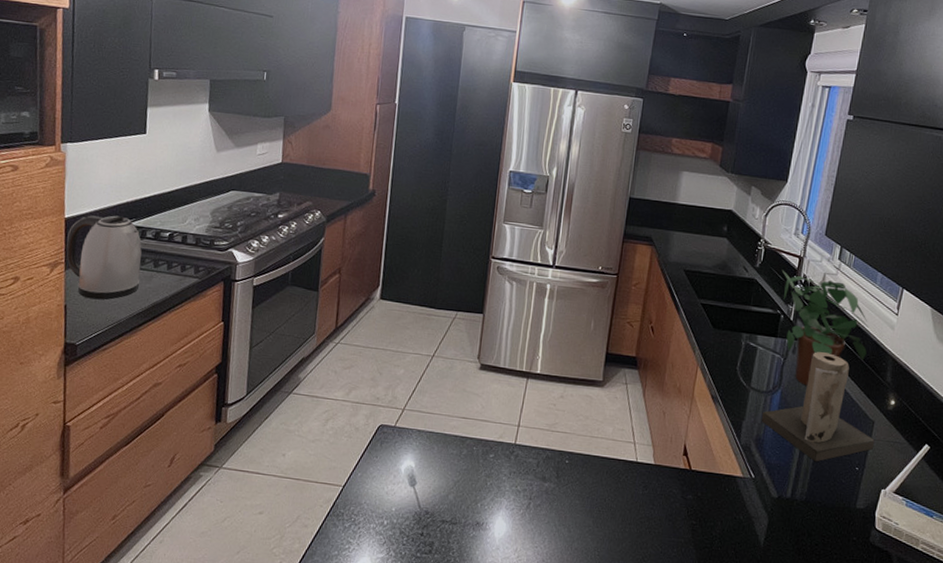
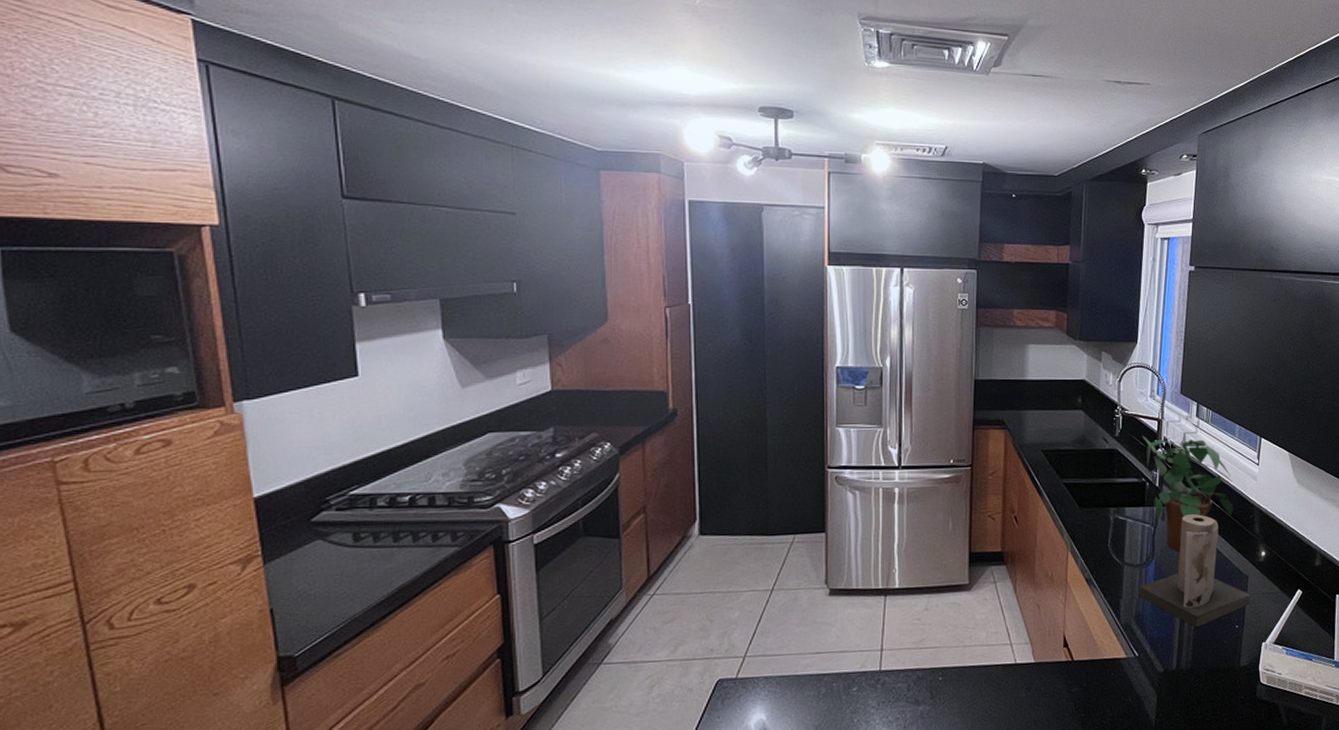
kettle: present [66,215,142,300] -> none [261,484,377,596]

